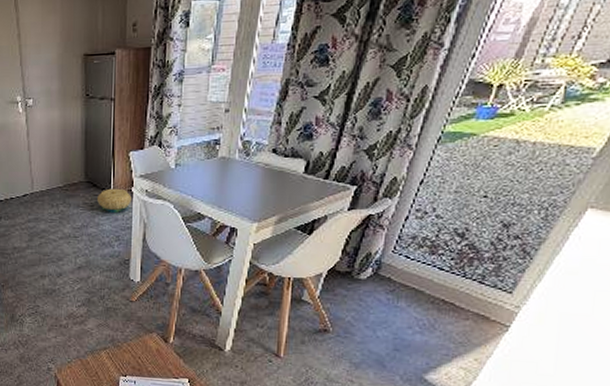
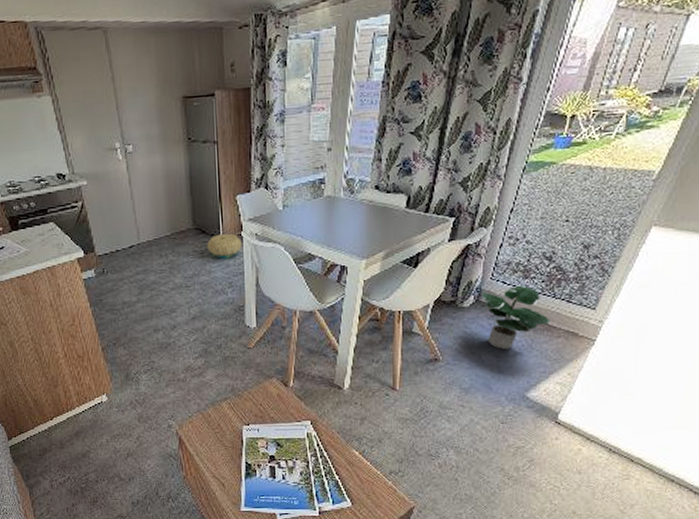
potted plant: none [381,262,458,327] -> present [481,286,551,349]

